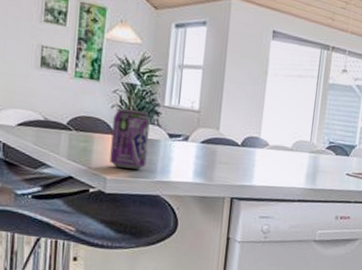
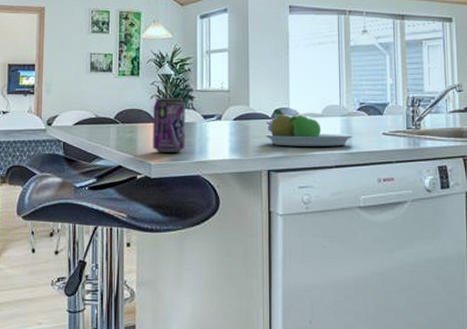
fruit bowl: none [232,137,319,182] -> present [265,108,354,146]

